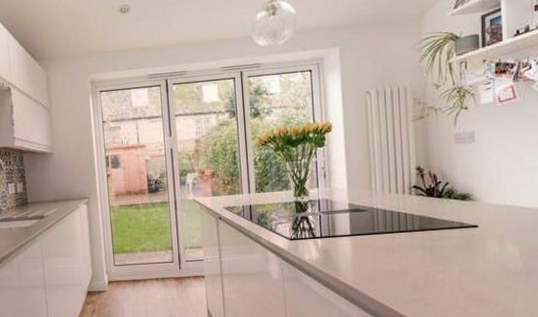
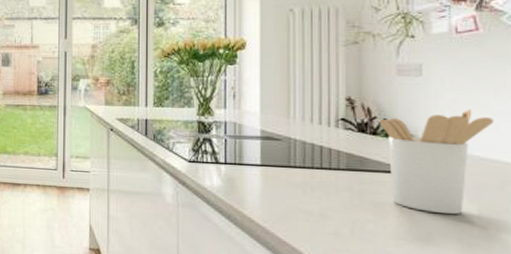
utensil holder: none [443,166,529,258] -> present [379,108,494,215]

